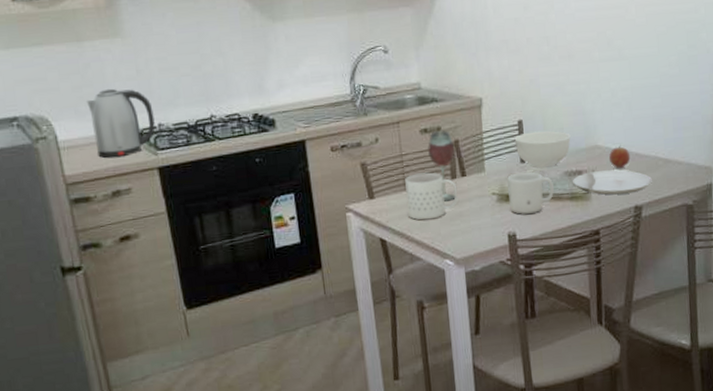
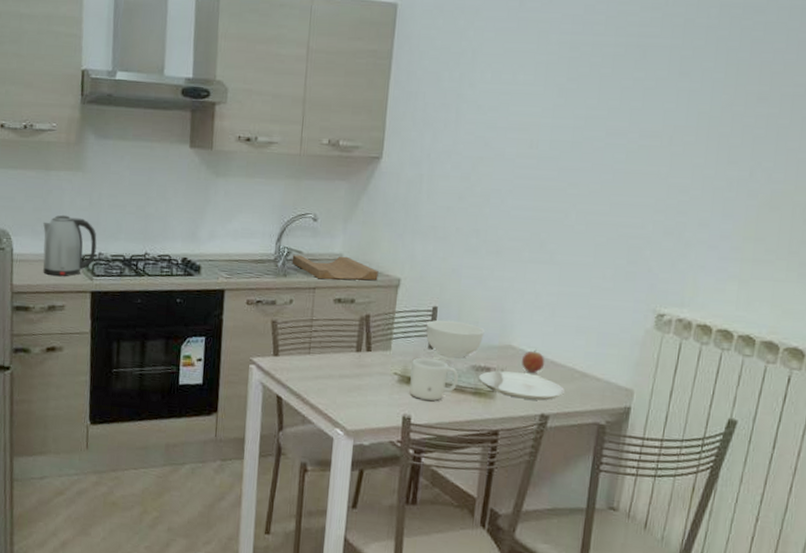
cutting board: none [369,84,460,113] -> present [292,255,379,281]
mug: present [405,172,458,220] -> none [308,340,361,387]
wineglass: present [428,130,456,201] -> none [338,302,365,372]

